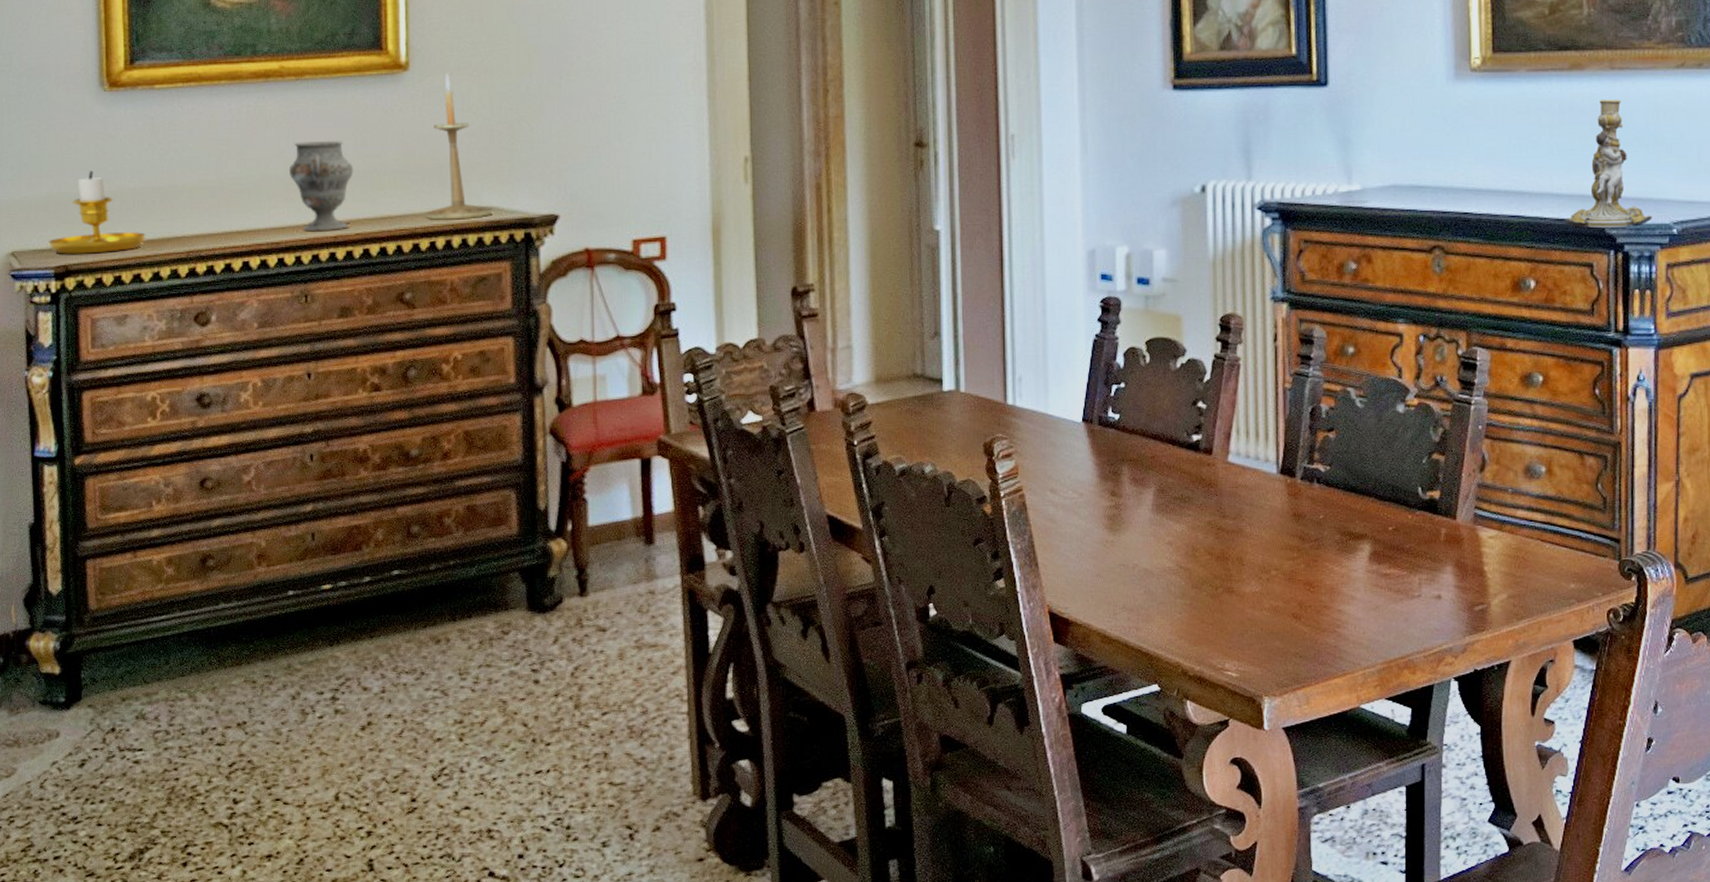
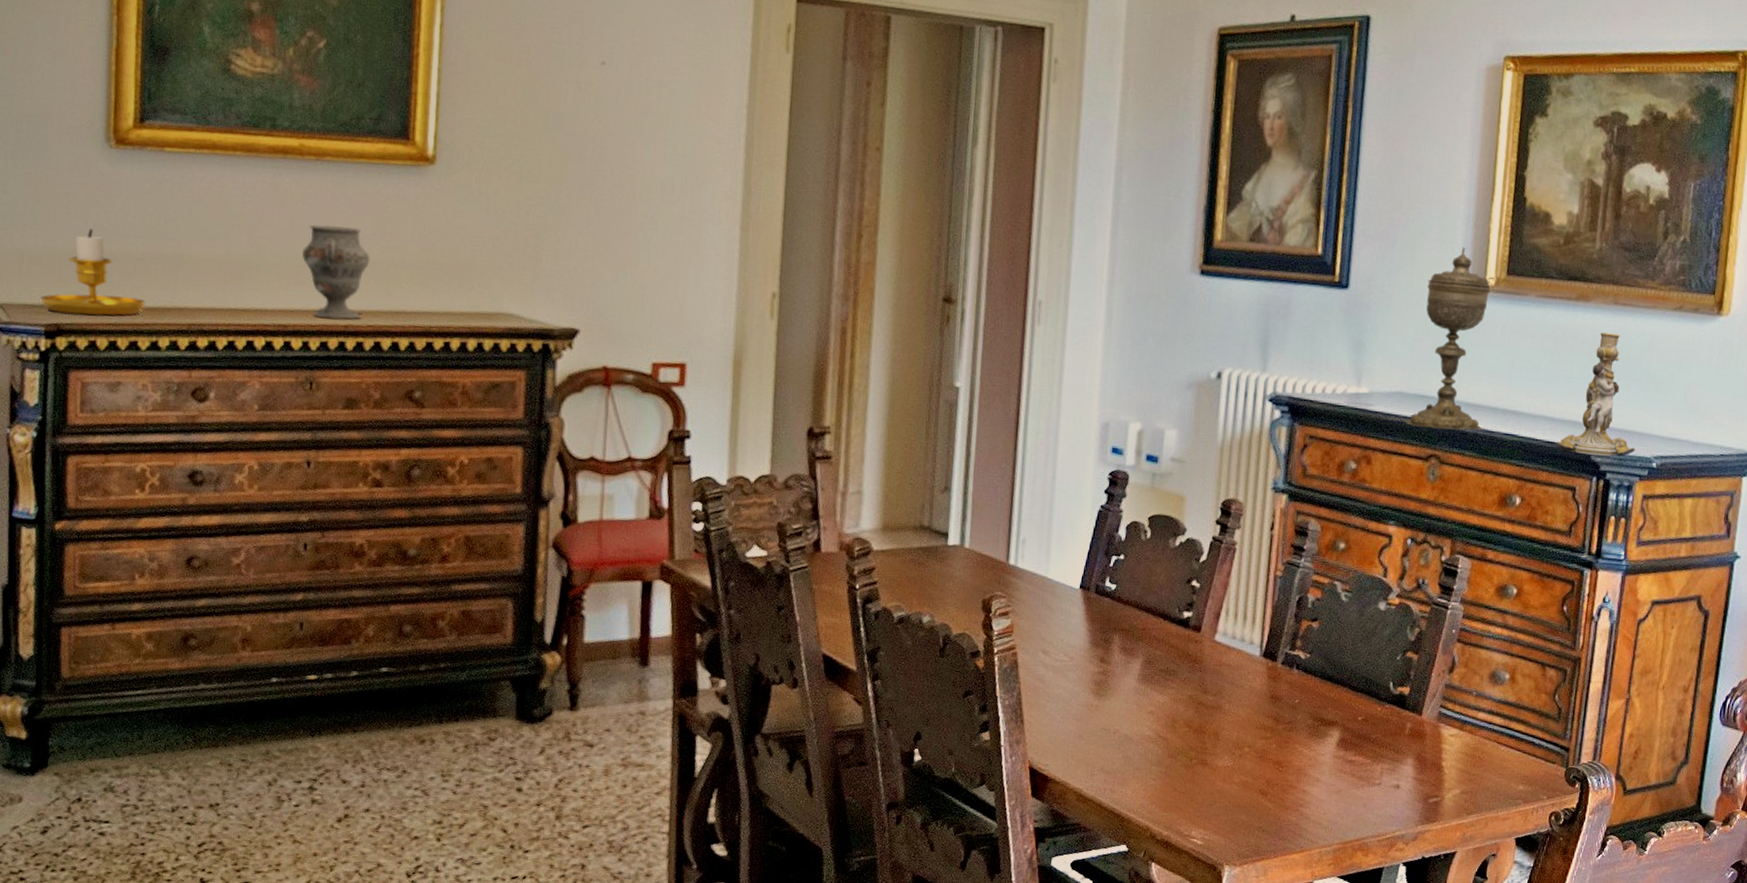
candlestick: present [424,73,493,220] -> none [440,172,512,323]
decorative urn: none [1403,30,1487,219] -> present [1405,247,1492,431]

